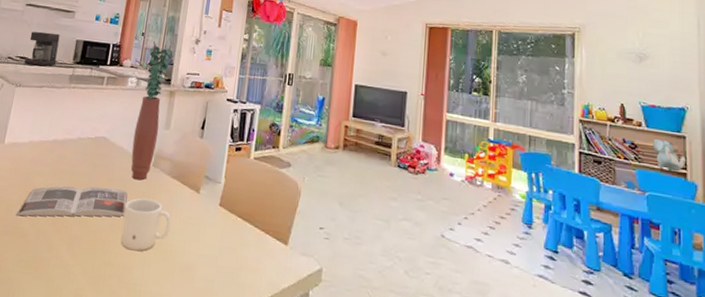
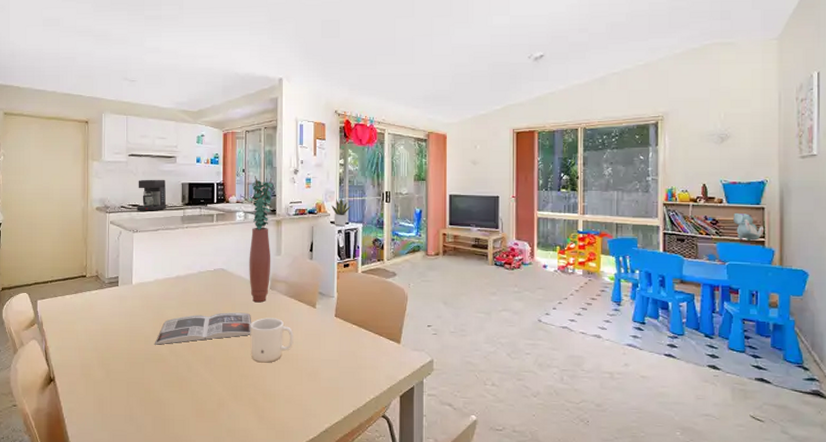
potted plant: none [230,75,252,106] -> present [331,198,352,227]

